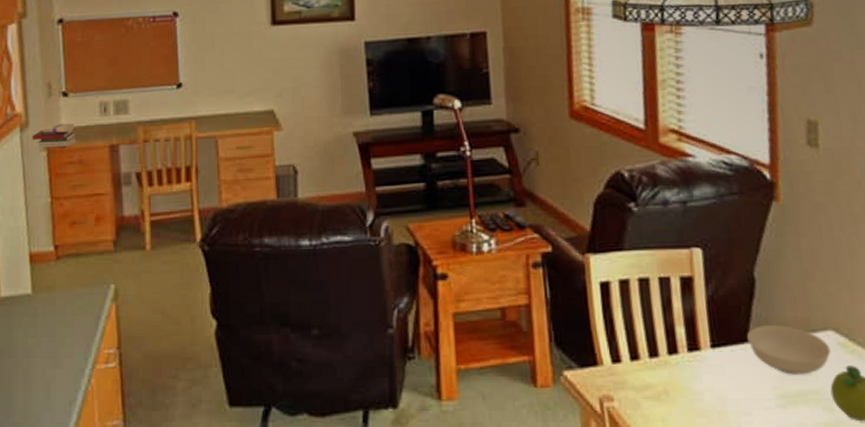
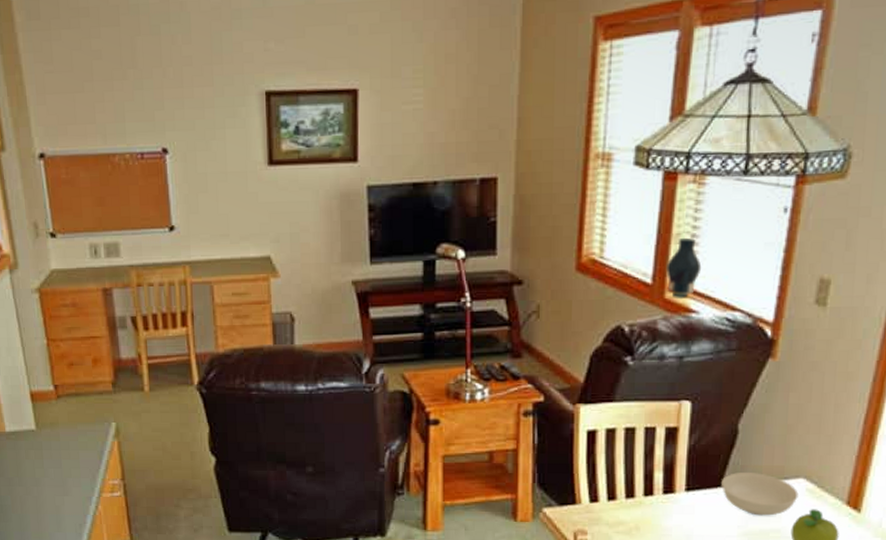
books: present [32,123,76,149] -> none [22,265,68,291]
vase: none [656,84,691,143] -> present [666,238,702,298]

